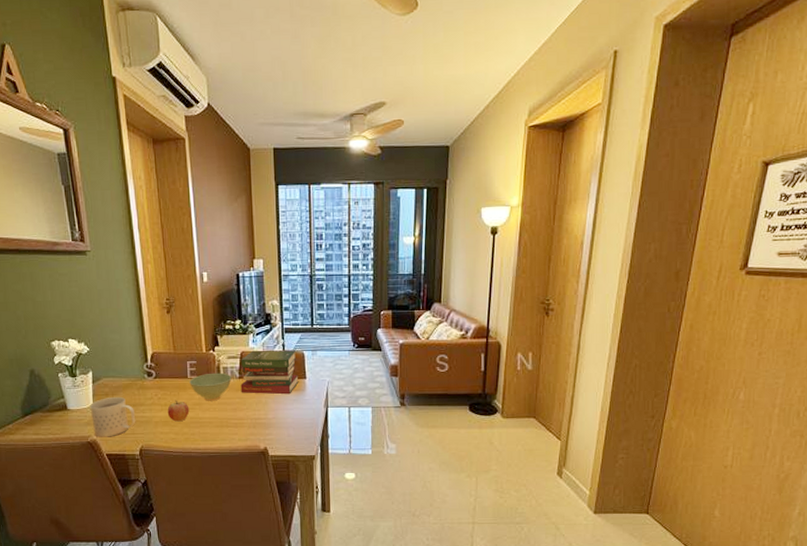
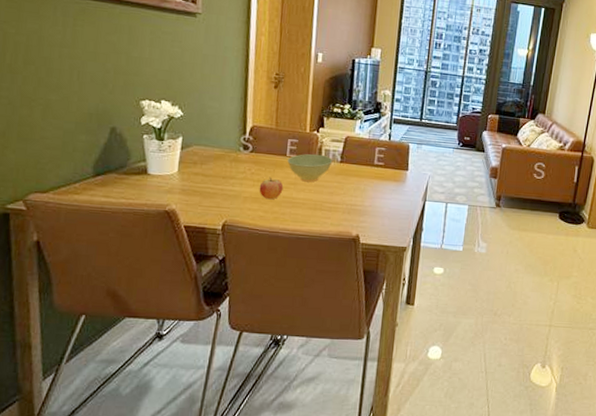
mug: present [90,396,136,438] -> none [173,166,224,208]
books: present [240,350,299,395] -> none [340,137,401,184]

